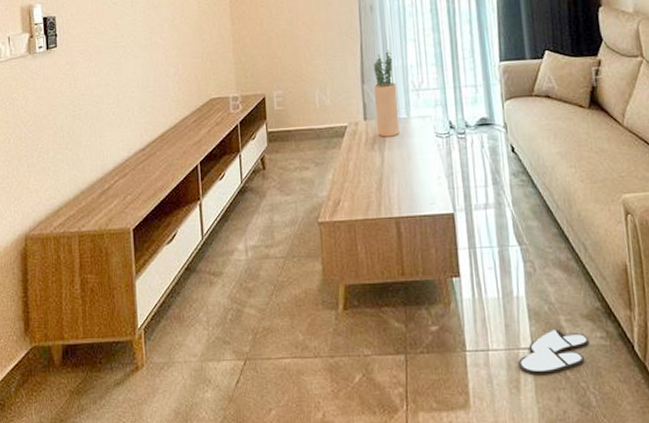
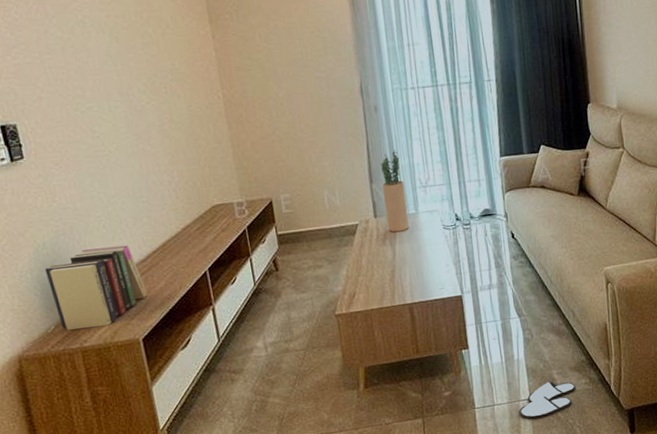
books: none [59,133,144,214] -> present [44,245,148,331]

